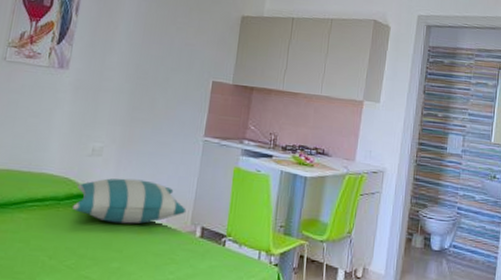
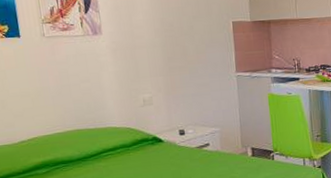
pillow: present [71,178,187,224] -> none [140,118,236,157]

